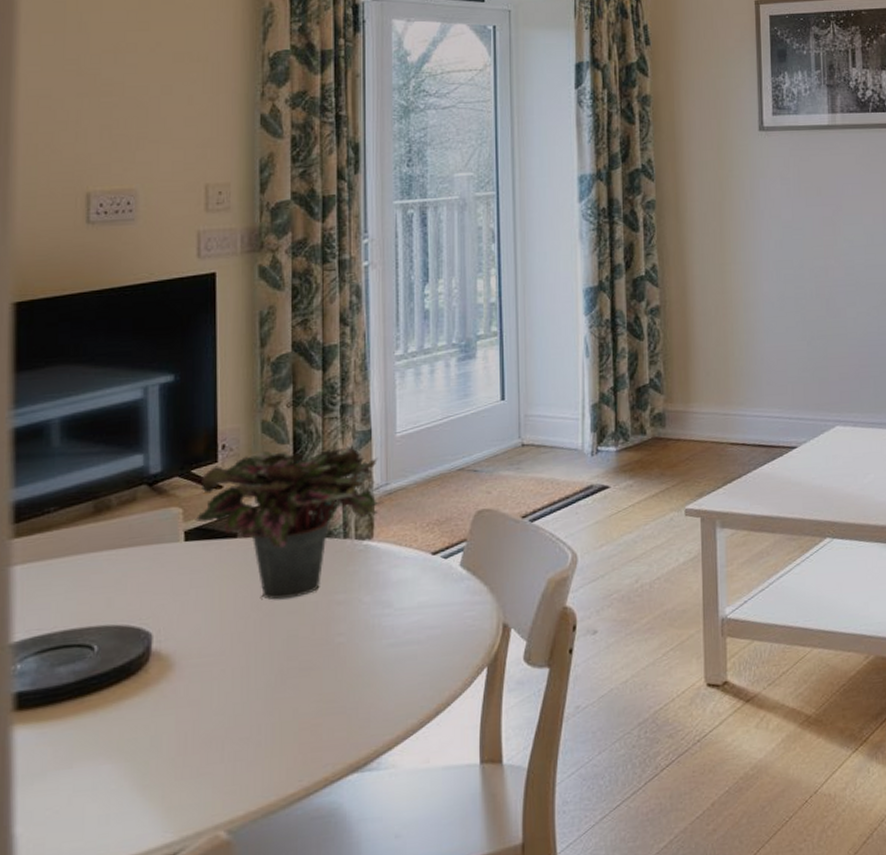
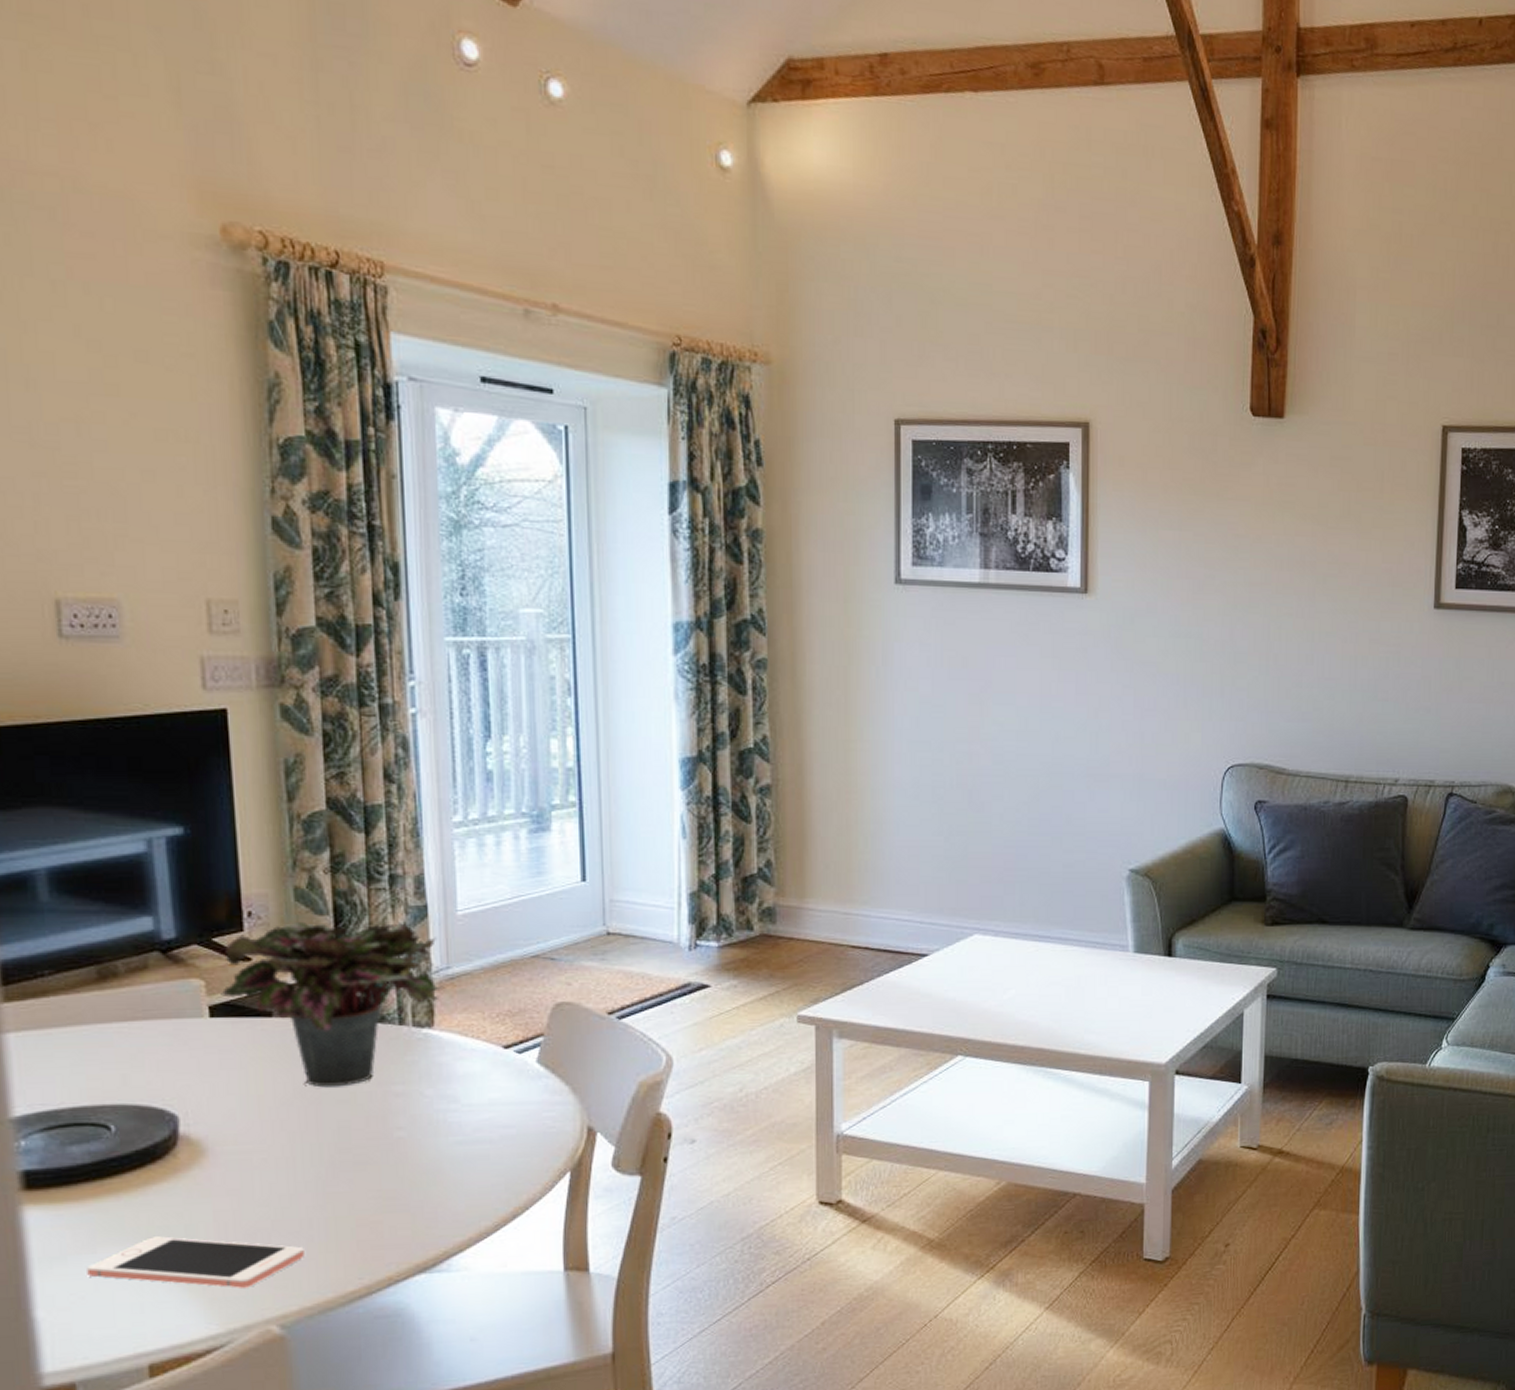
cell phone: none [63,748,252,796] -> present [87,1236,304,1288]

